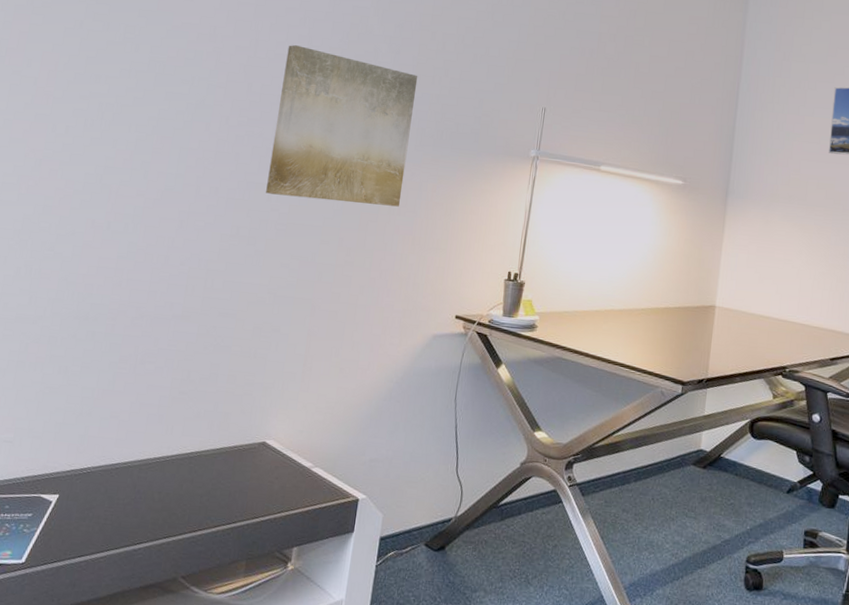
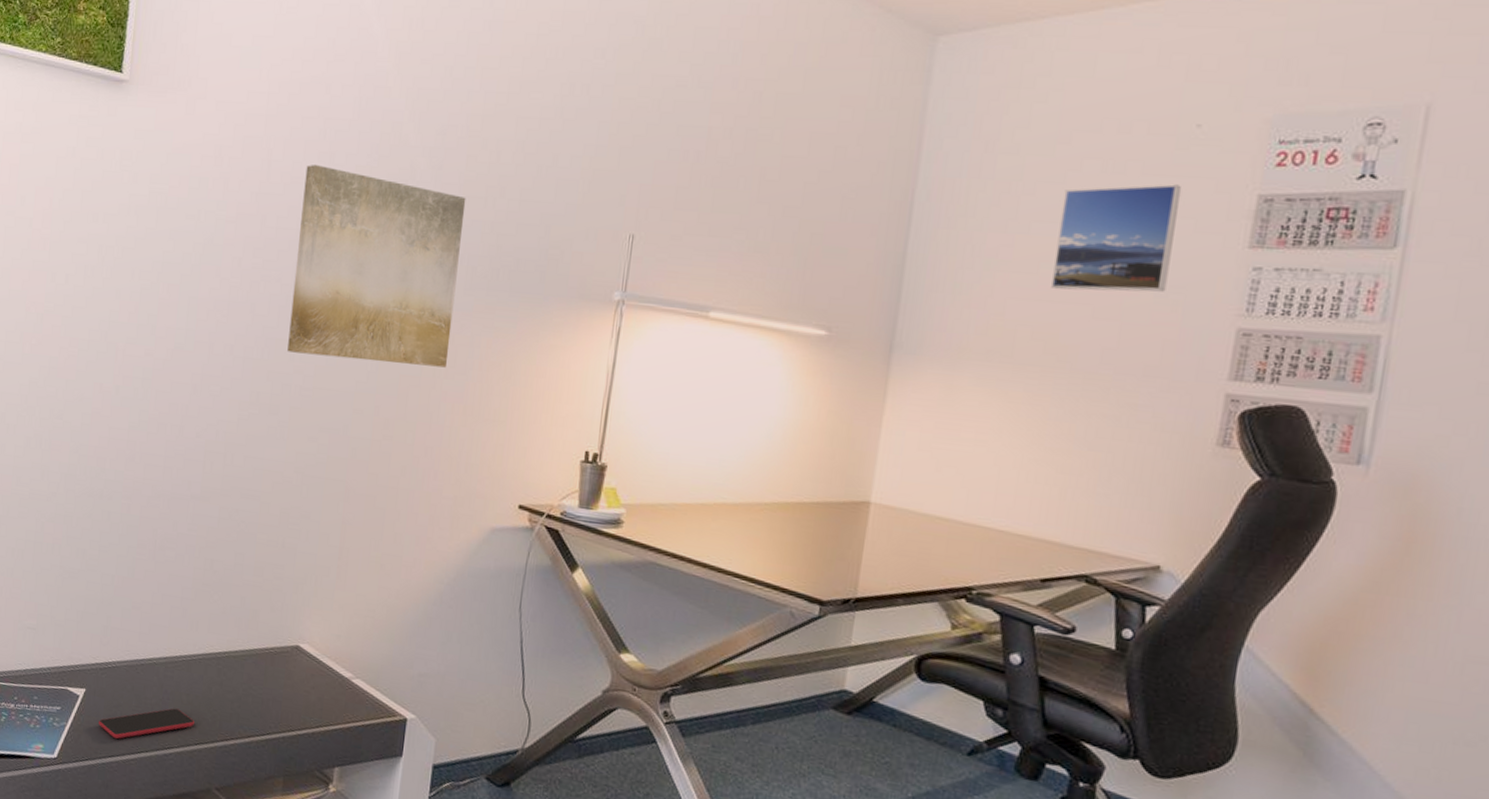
smartphone: none [70,506,165,540] -> present [99,708,194,740]

